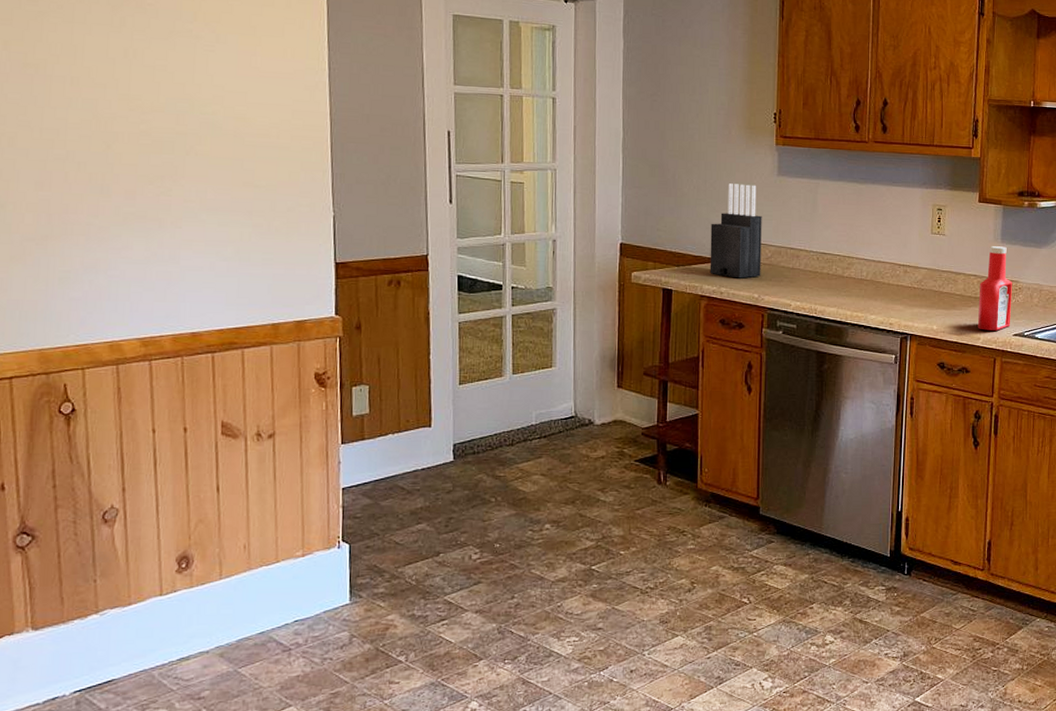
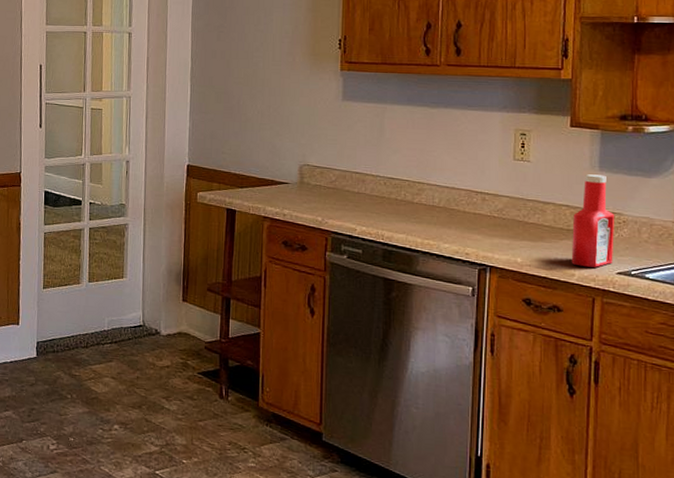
knife block: present [710,183,762,278] -> none [273,108,326,201]

